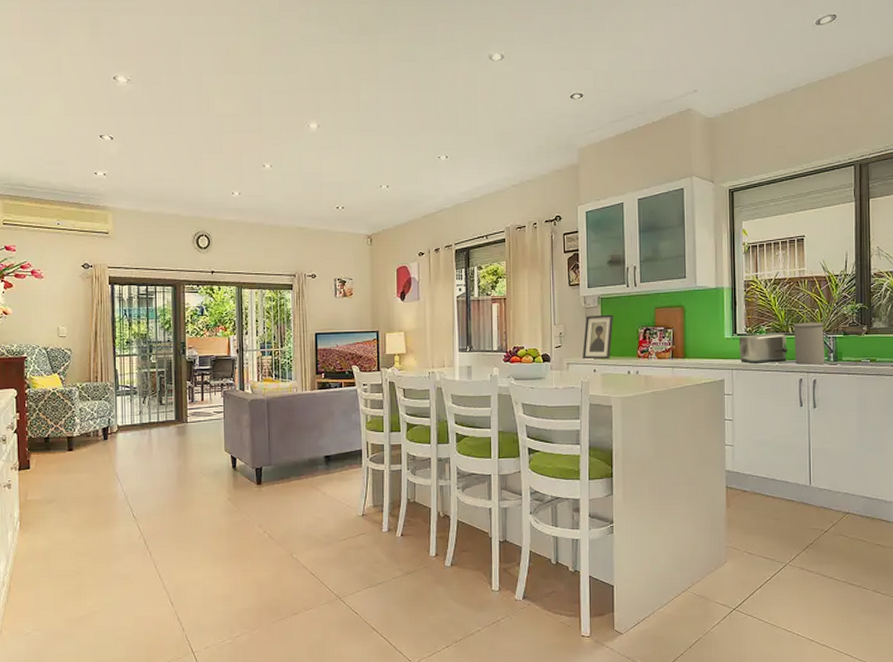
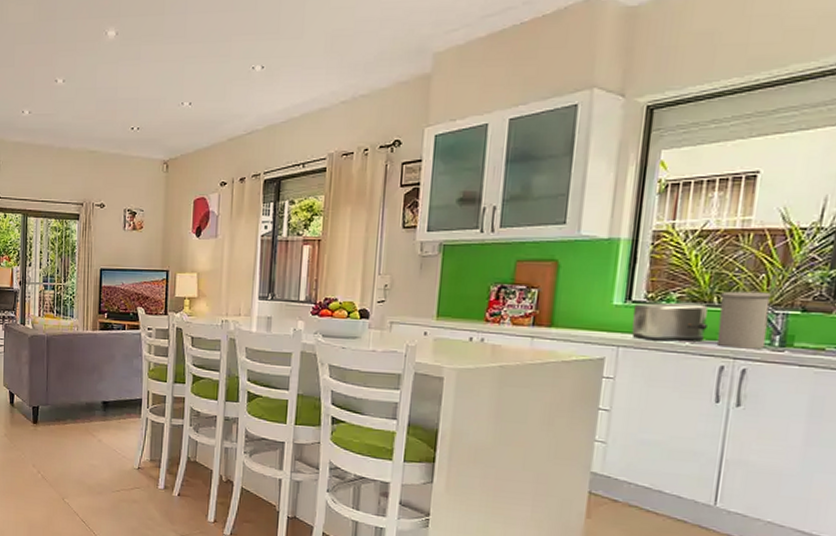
picture frame: present [582,314,613,360] -> none [411,265,458,321]

